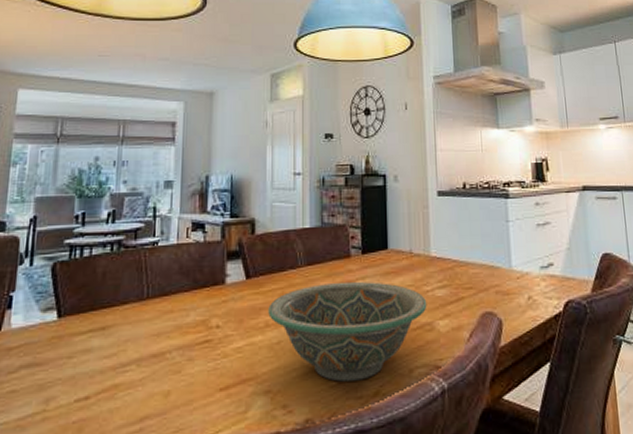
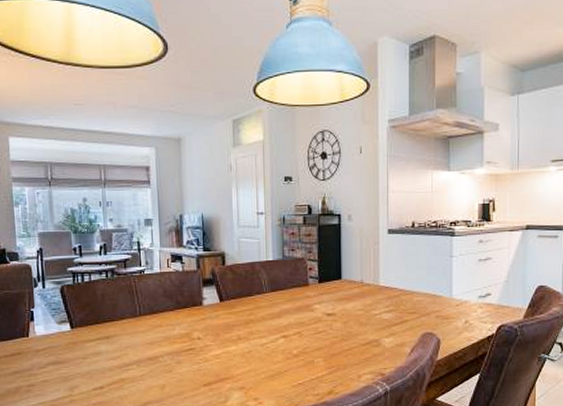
decorative bowl: present [268,281,427,382] -> none [240,305,375,383]

